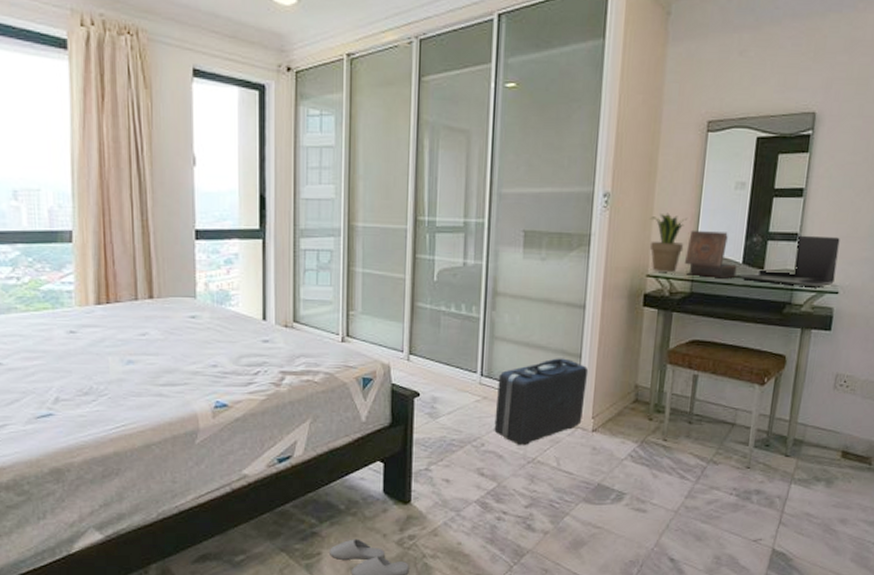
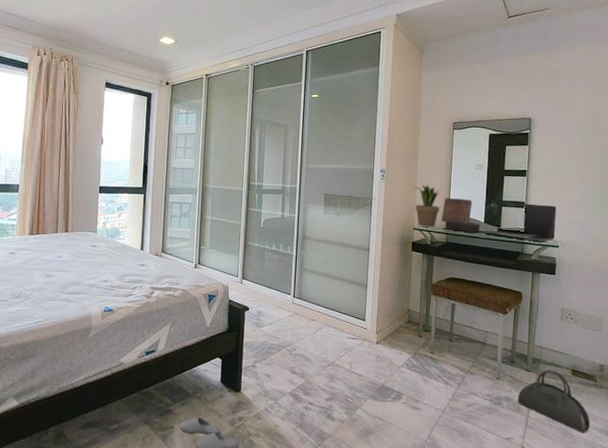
suitcase: present [494,358,589,445] -> none [303,286,373,351]
handbag: none [770,453,859,528] -> present [517,370,591,434]

